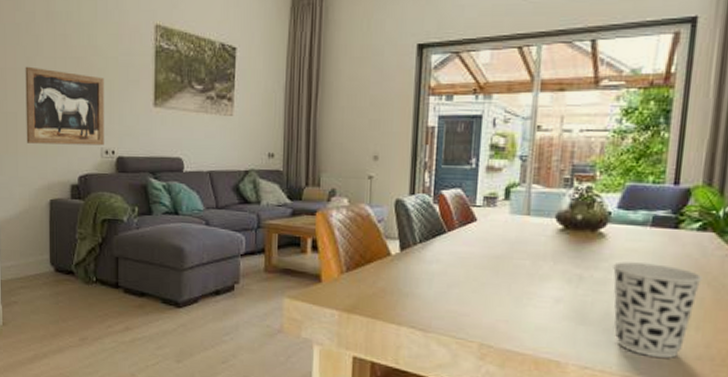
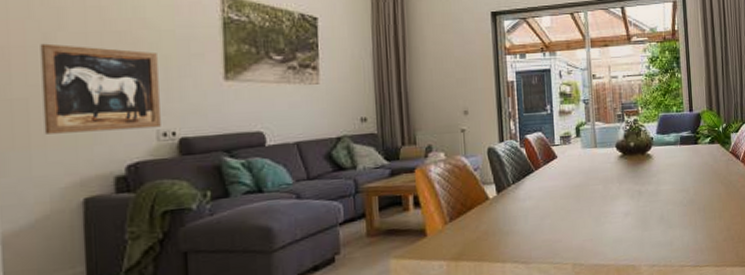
cup: present [612,261,703,358] -> none [659,173,717,246]

